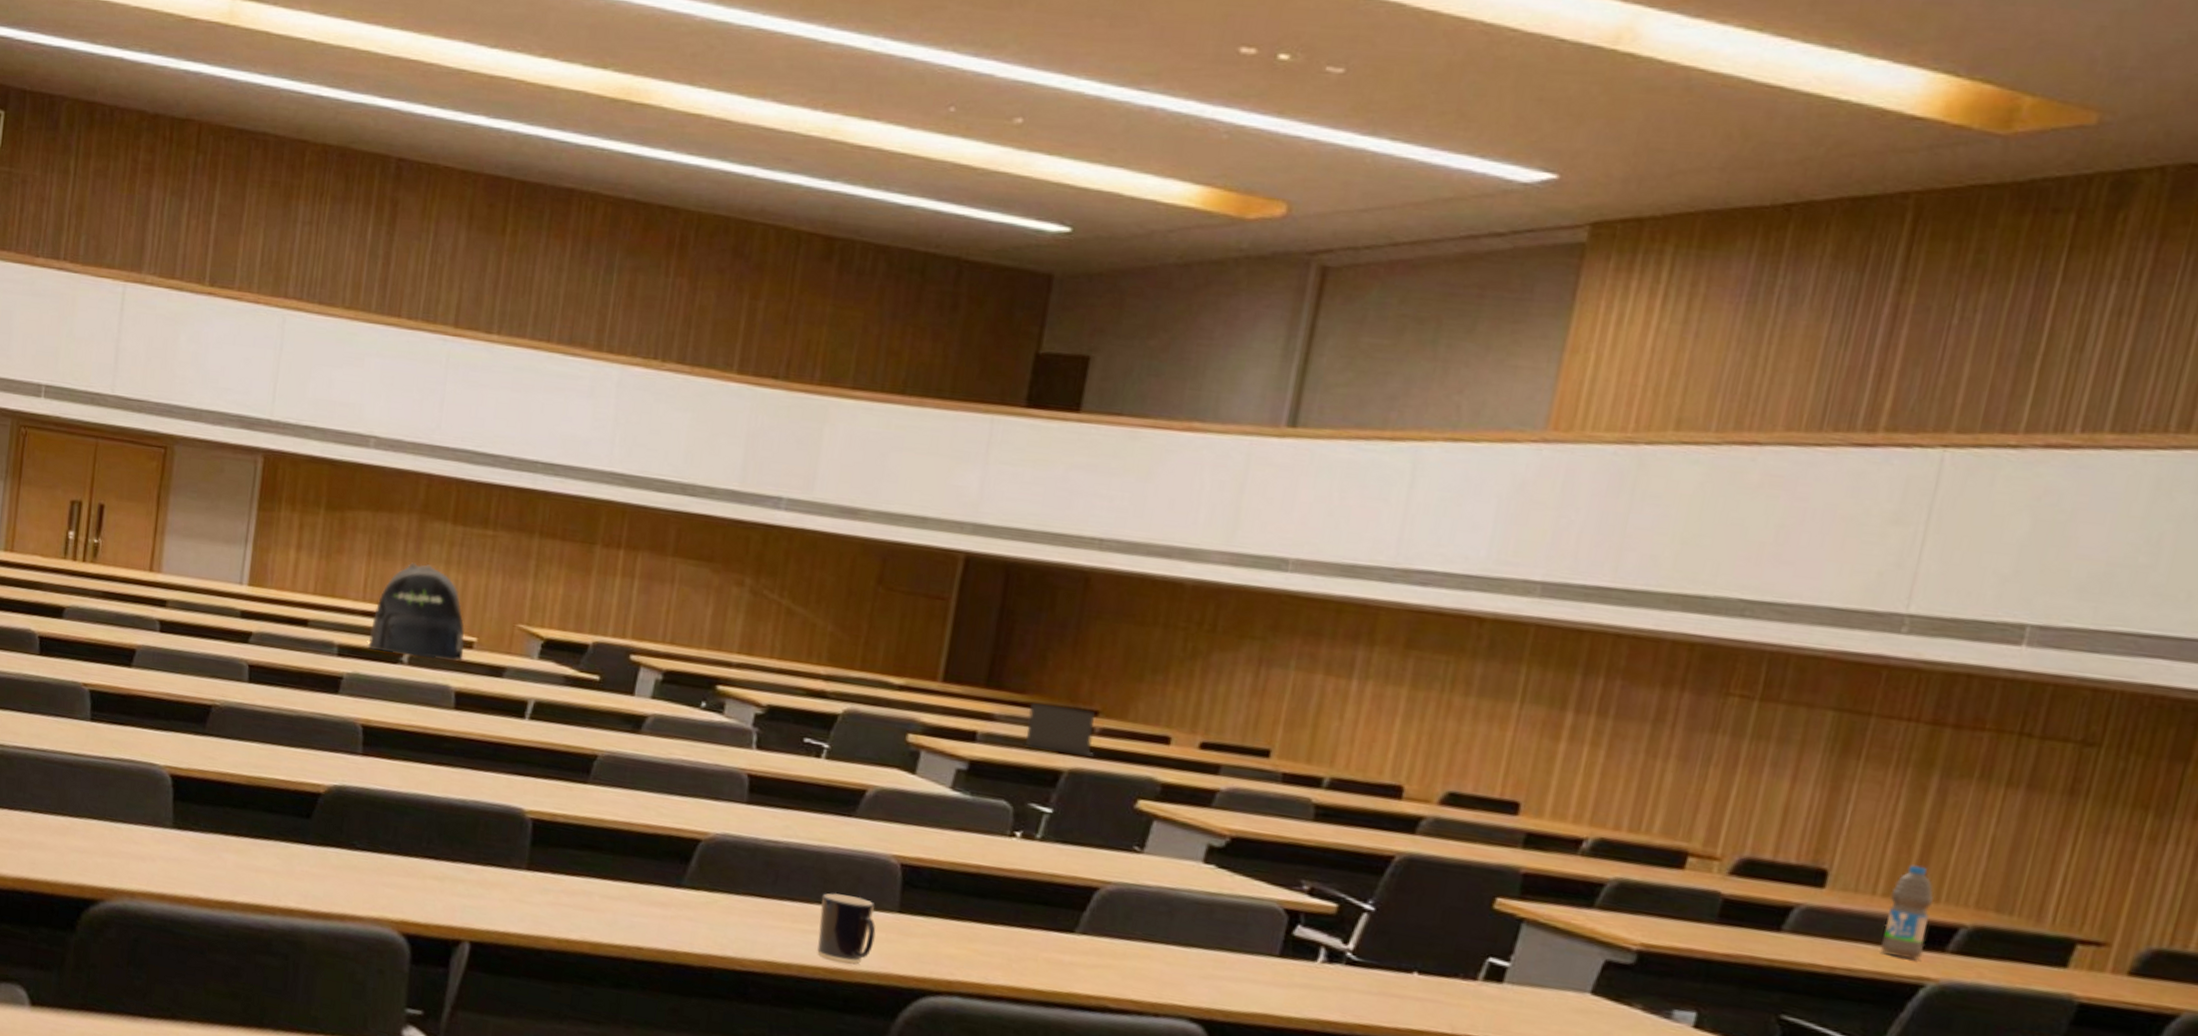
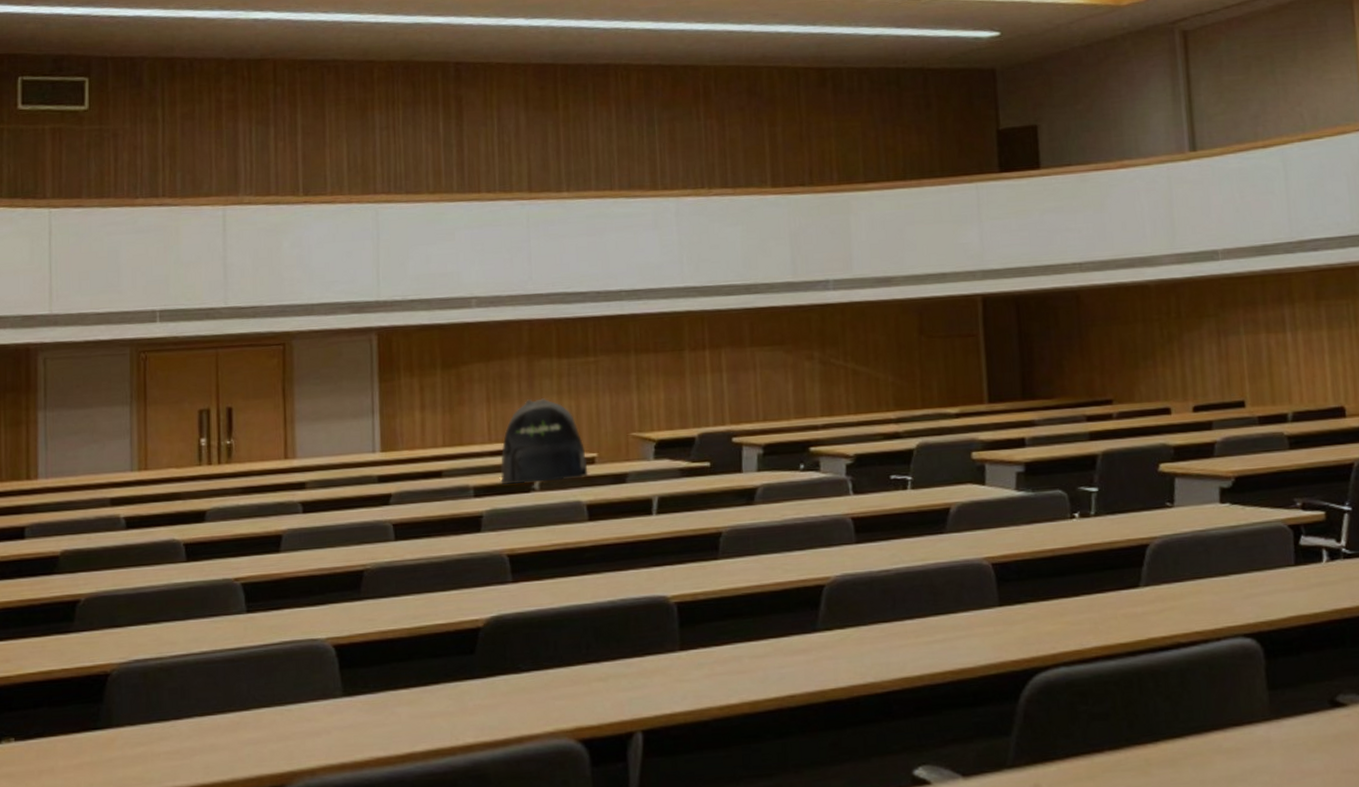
mug: present [817,892,876,965] -> none [934,601,986,664]
laptop: present [1026,703,1095,758] -> none [1060,401,1119,442]

